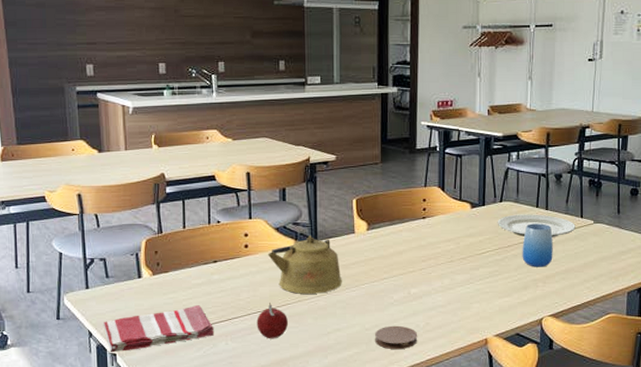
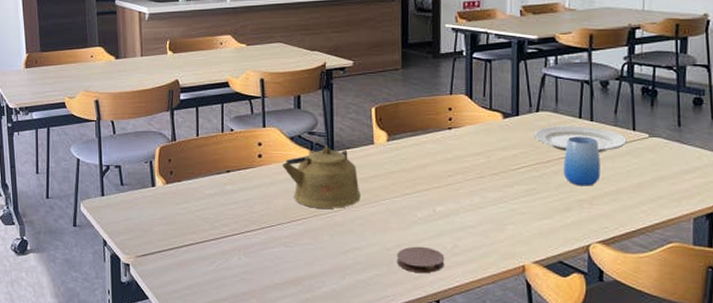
dish towel: present [102,305,214,353] -> none [117,217,226,263]
fruit: present [256,303,288,339] -> none [270,217,303,256]

